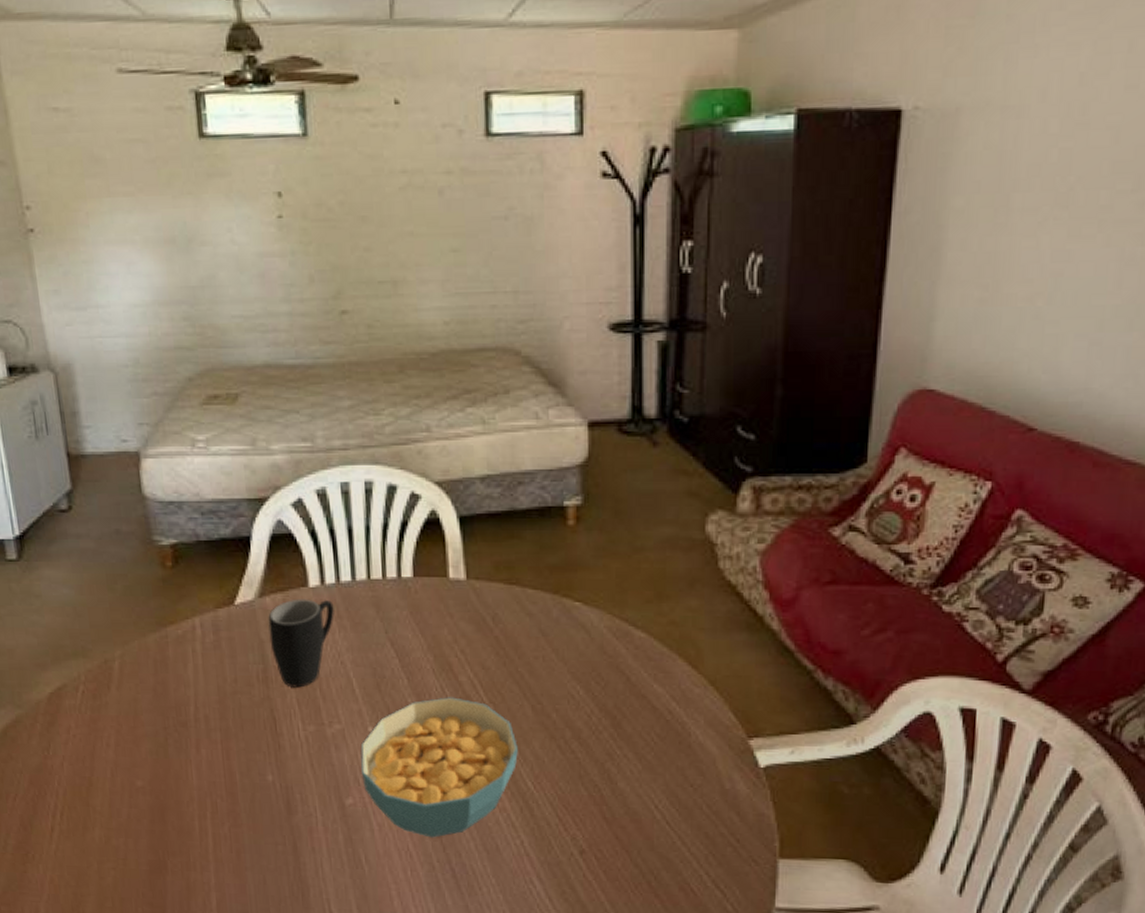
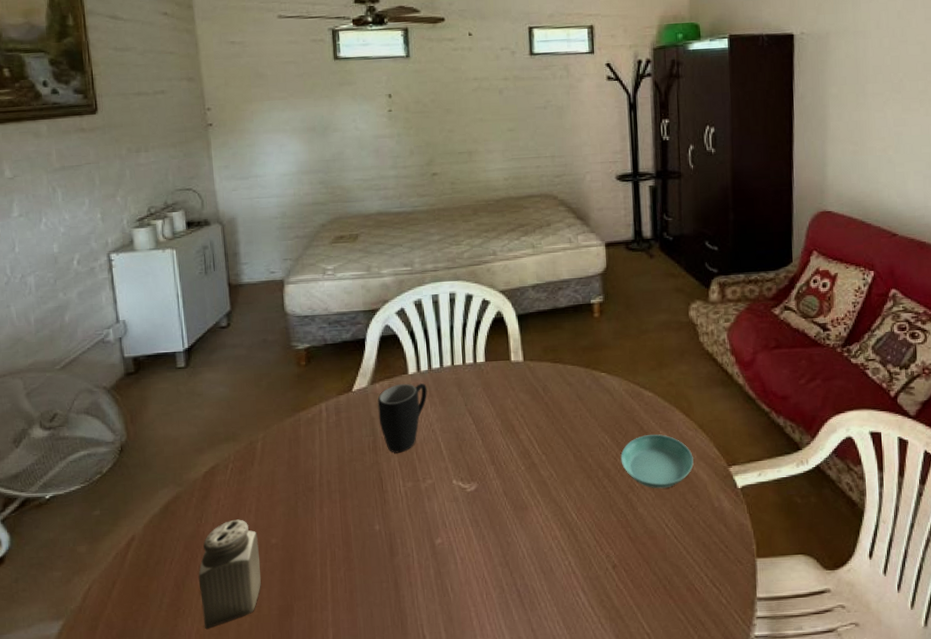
salt shaker: none [48,753,126,879] -> present [198,519,262,629]
cereal bowl: present [360,697,518,838] -> none [447,451,565,566]
saucer: none [597,689,699,760] -> present [620,434,694,489]

